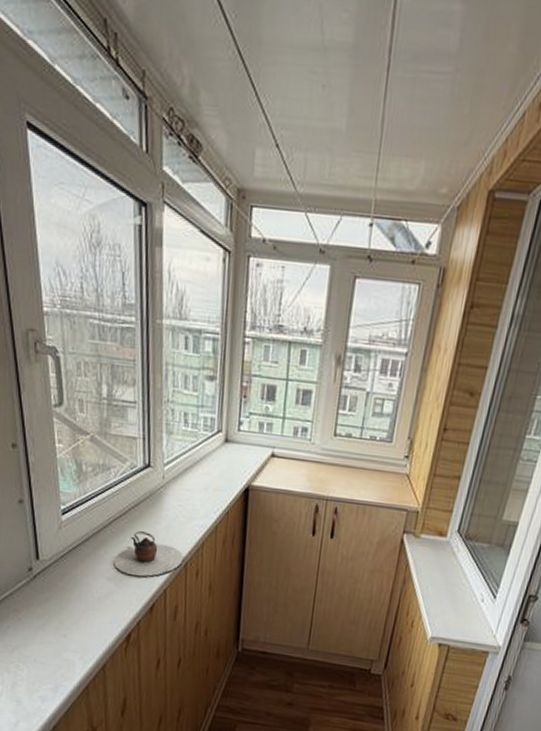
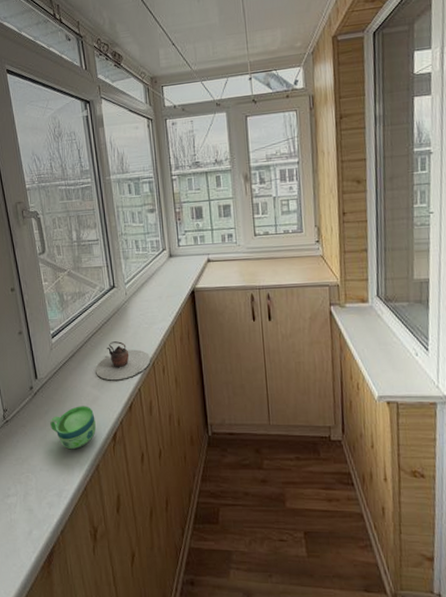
cup: none [50,598,107,645] -> present [49,406,96,450]

